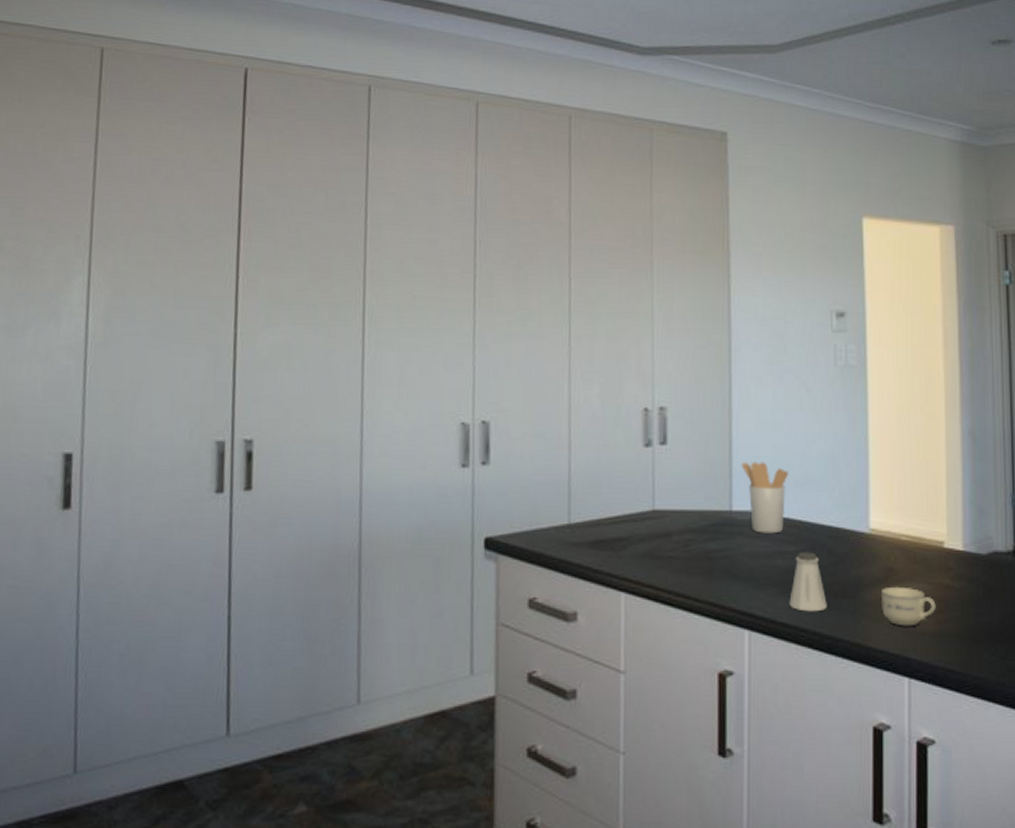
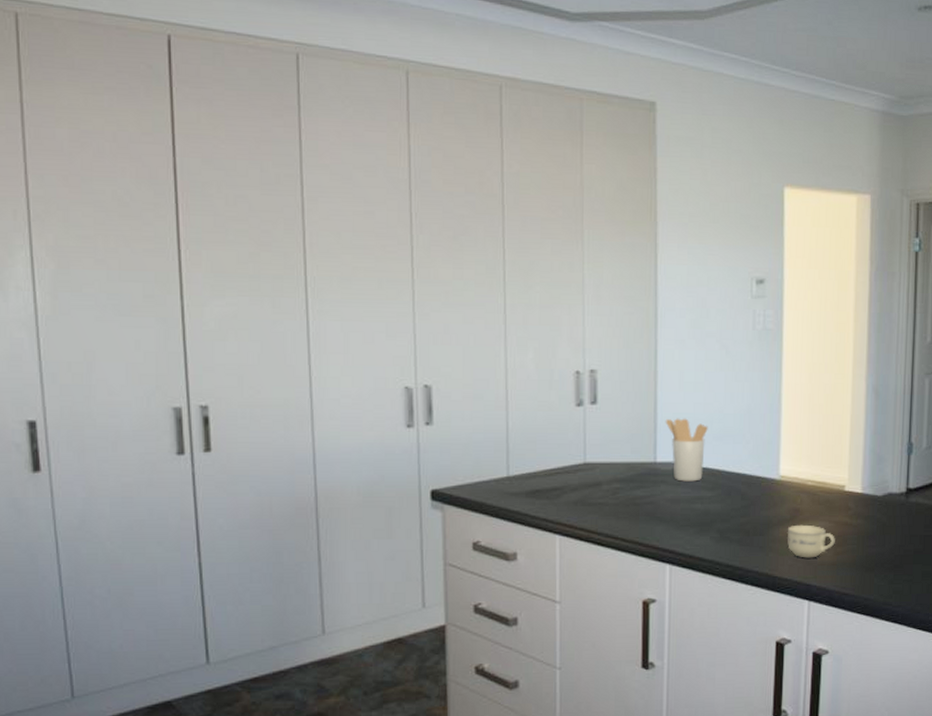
saltshaker: present [789,552,827,612] -> none [706,497,740,548]

